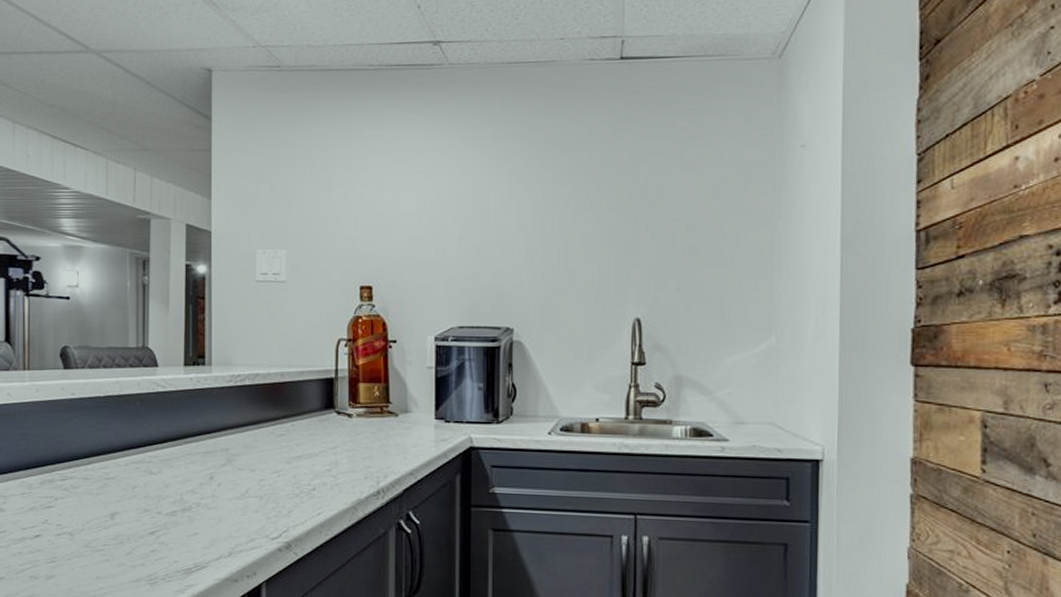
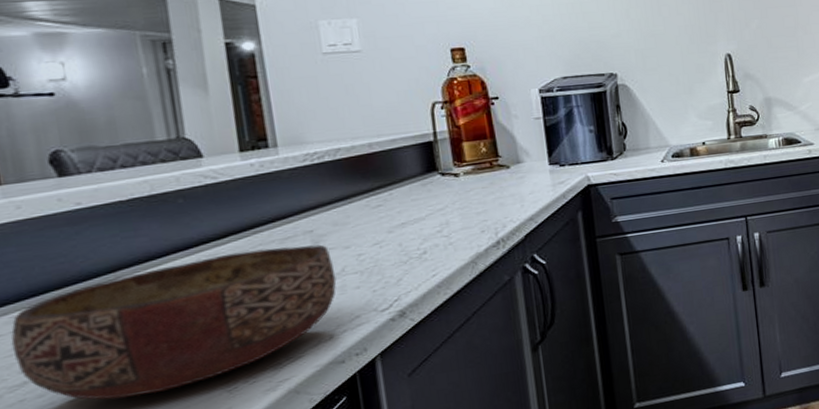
bowl: none [20,458,241,572] -> present [10,244,337,400]

